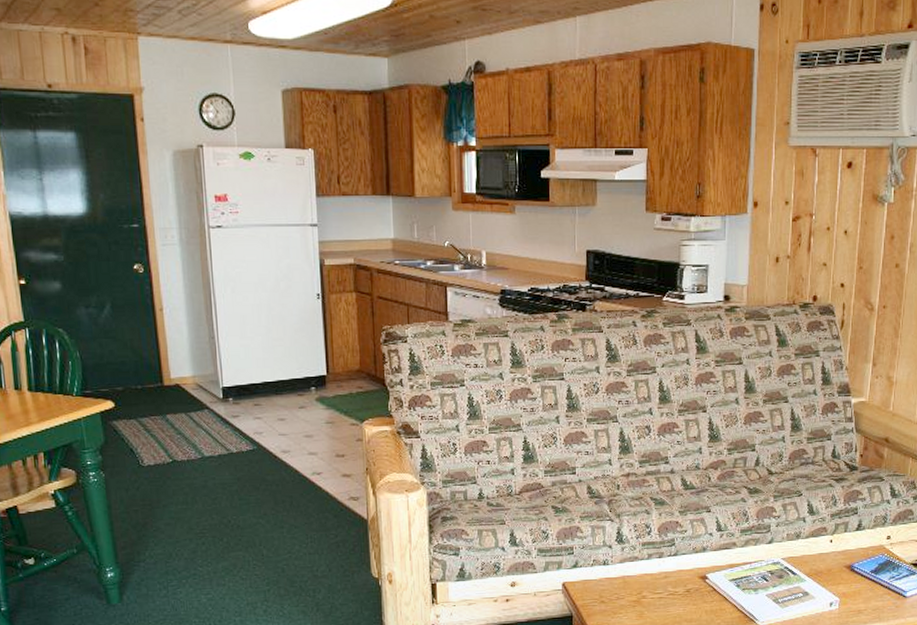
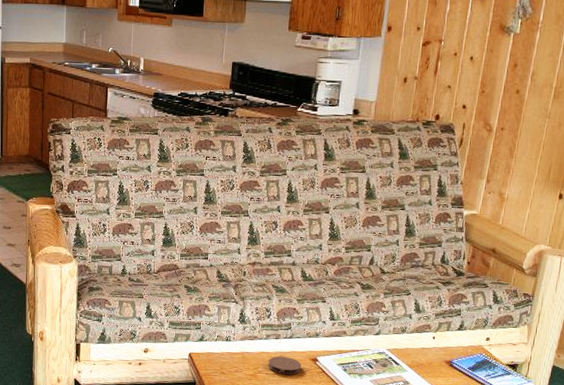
coaster: none [653,577,690,597] -> present [268,356,302,375]

